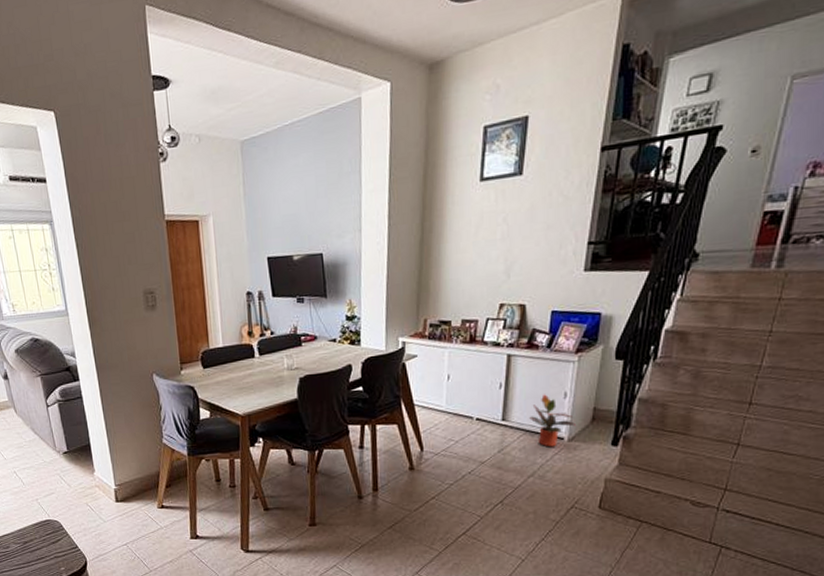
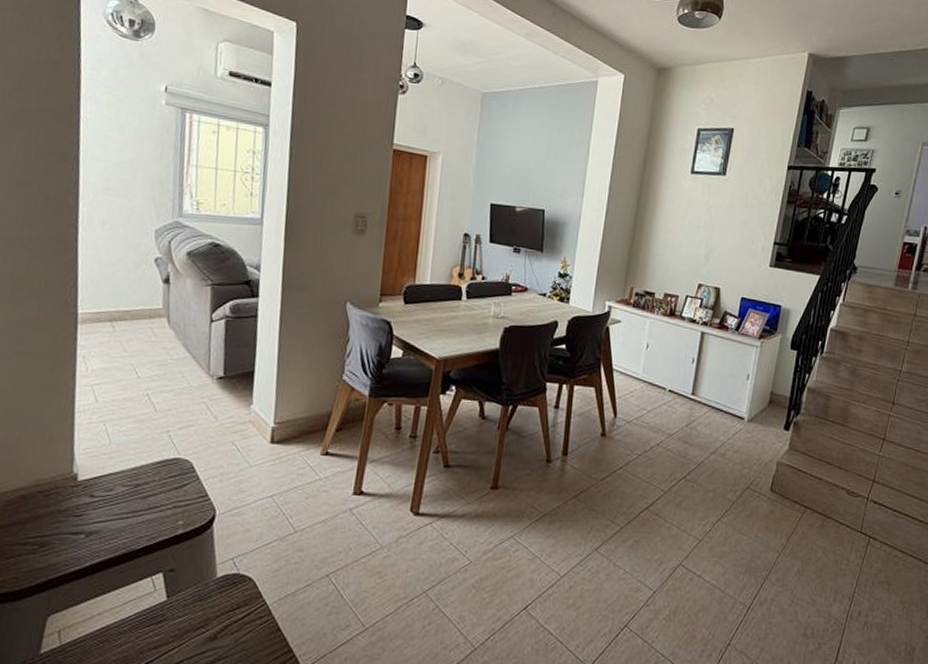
potted plant: present [529,394,576,447] -> none [716,374,755,426]

